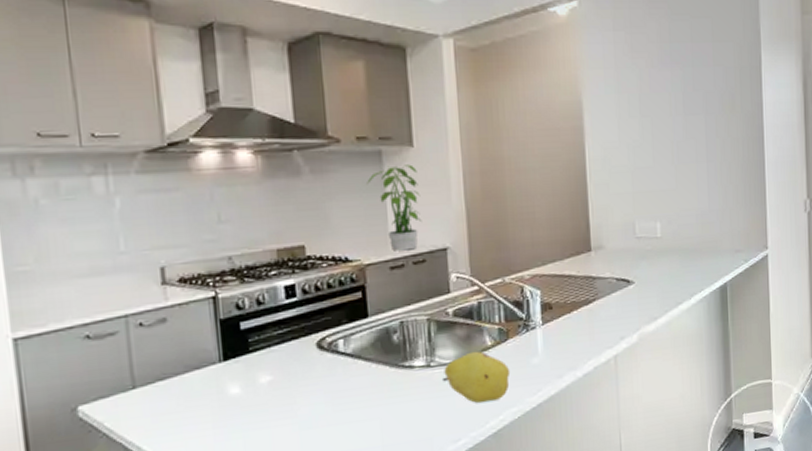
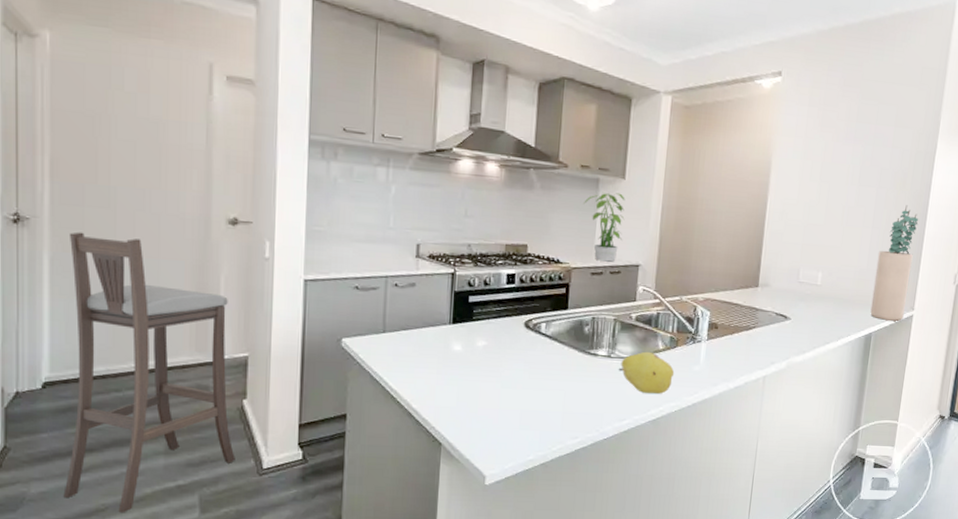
vase: none [718,130,758,266] -> present [870,205,919,321]

